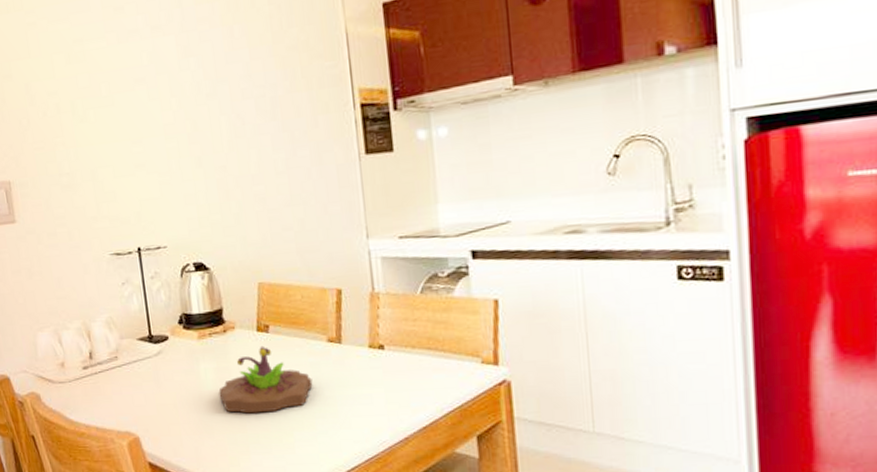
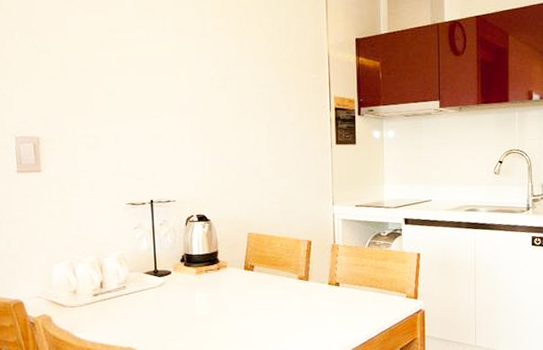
succulent planter: present [218,345,313,414] -> none [210,281,285,333]

